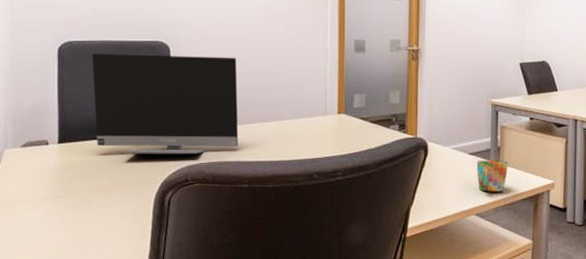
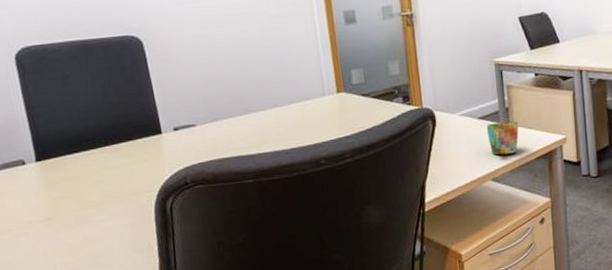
monitor: present [92,54,239,155] -> none [55,44,236,164]

